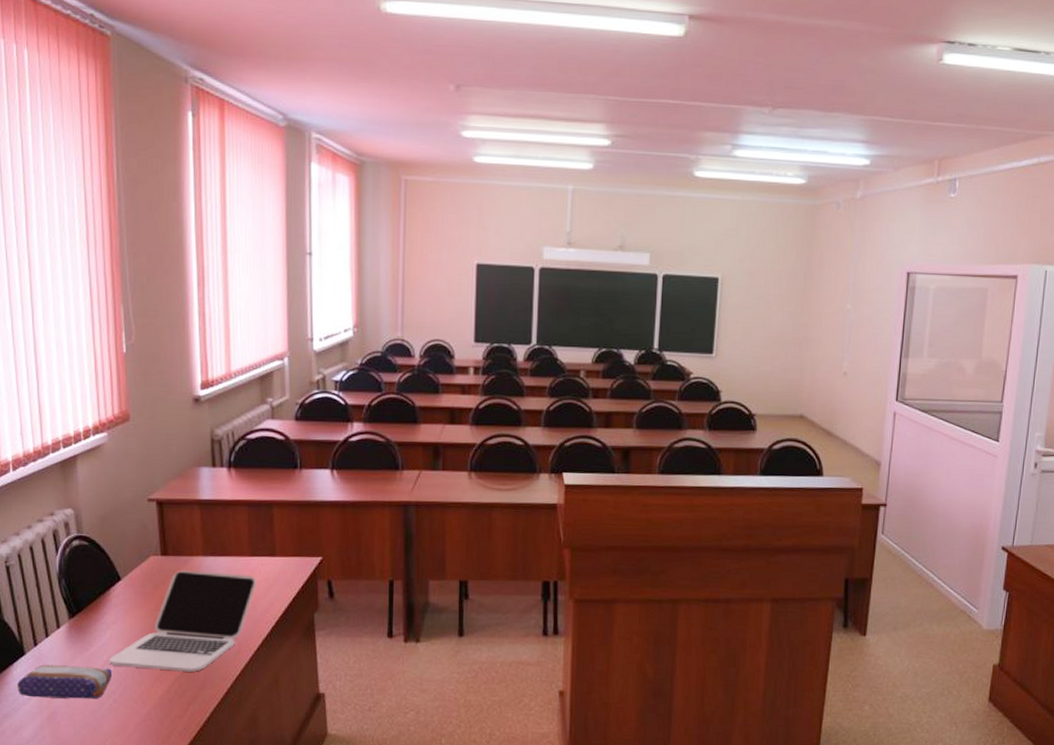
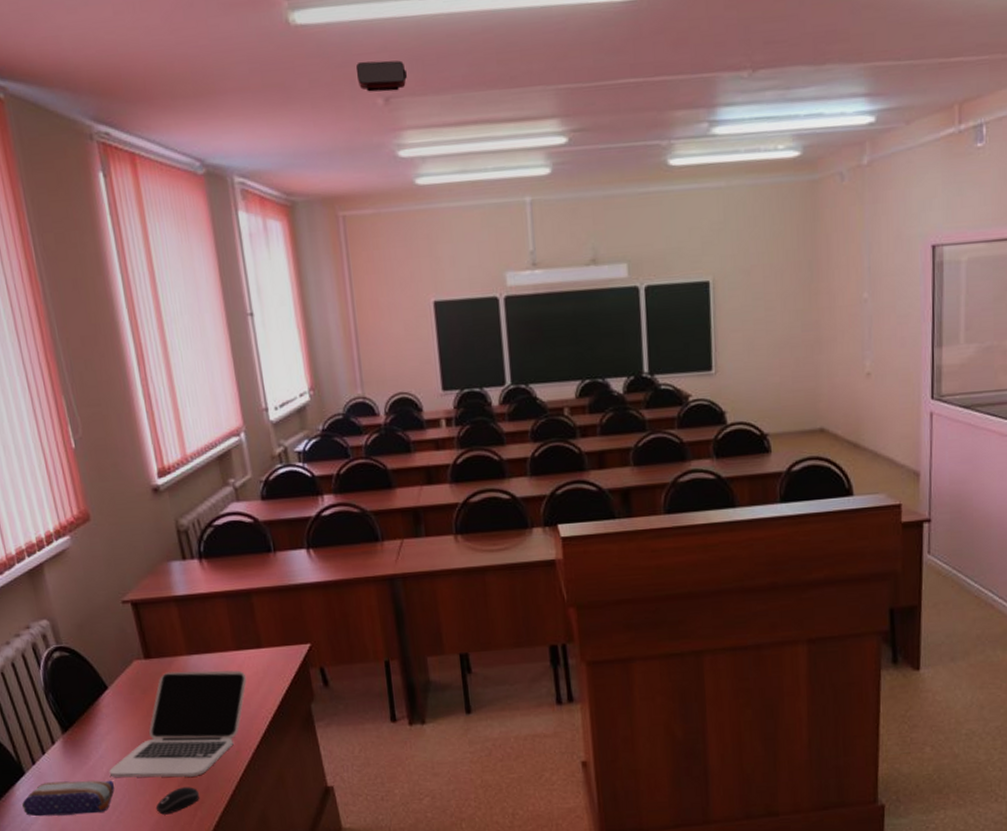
computer mouse: none [149,681,194,706] -> present [155,787,199,815]
projector: none [435,51,478,81] -> present [356,60,407,92]

